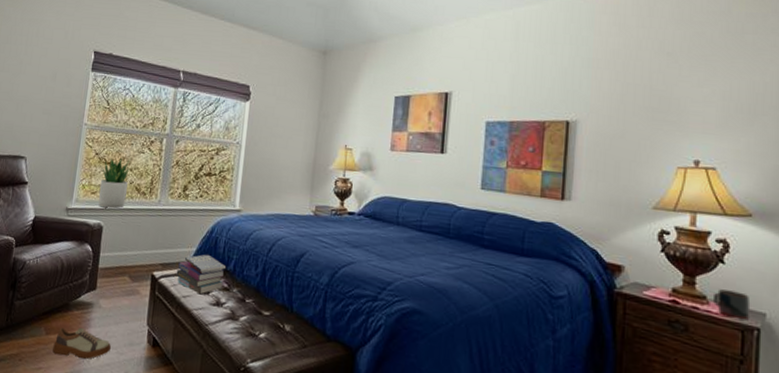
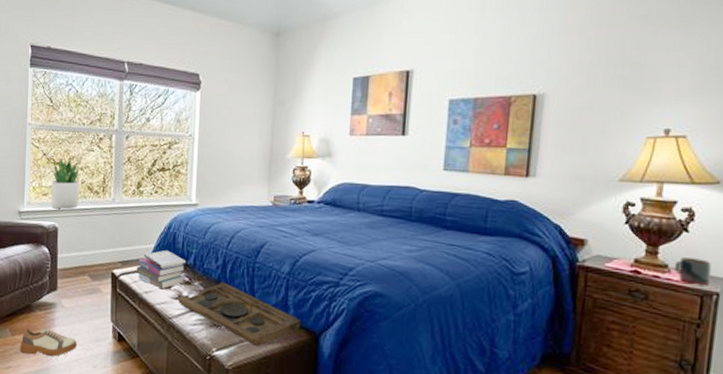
decorative tray: none [216,290,339,360] -> present [178,282,302,346]

